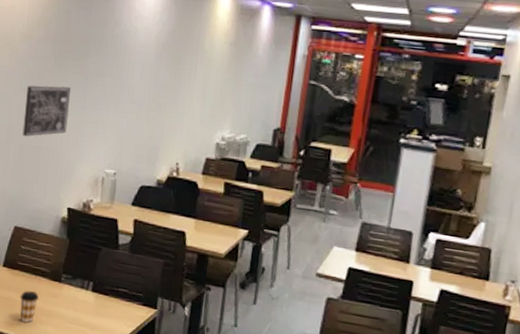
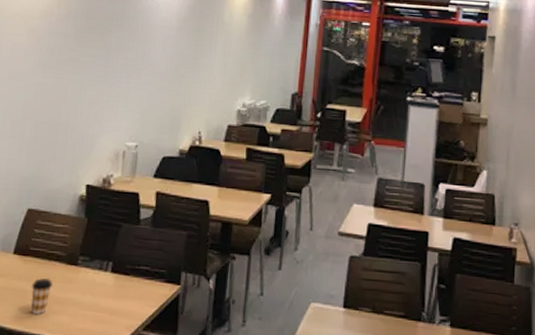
wall art: present [22,85,70,137] -> none [39,61,91,114]

